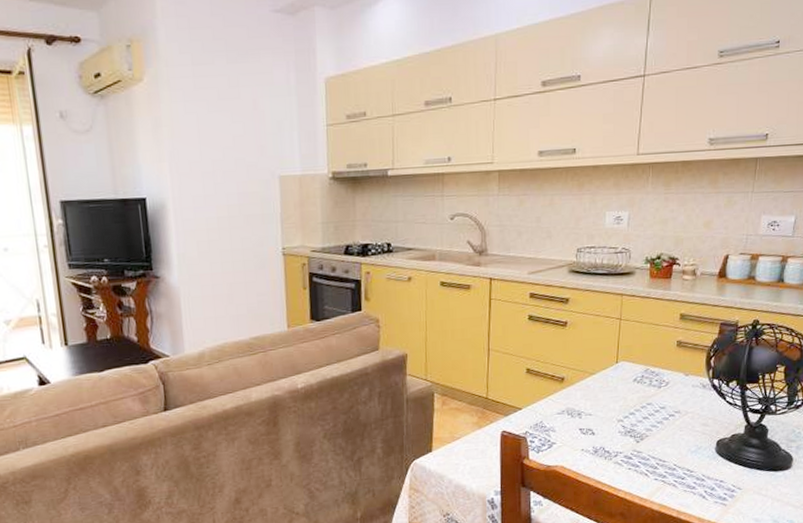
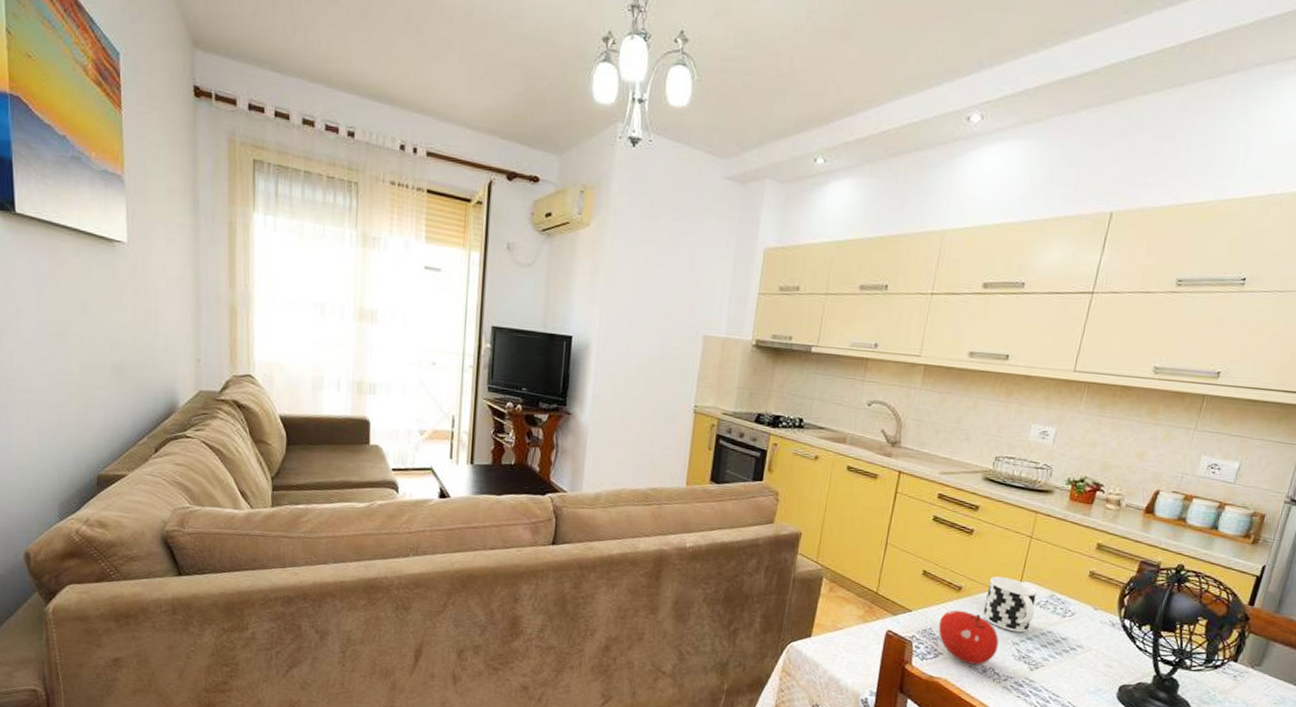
fruit: none [549,399,605,448] -> present [938,609,999,665]
cup: none [587,361,633,410] -> present [983,576,1037,633]

